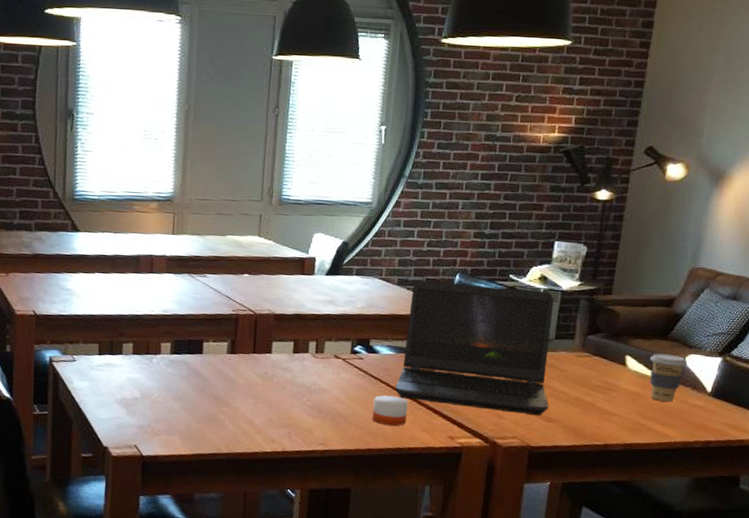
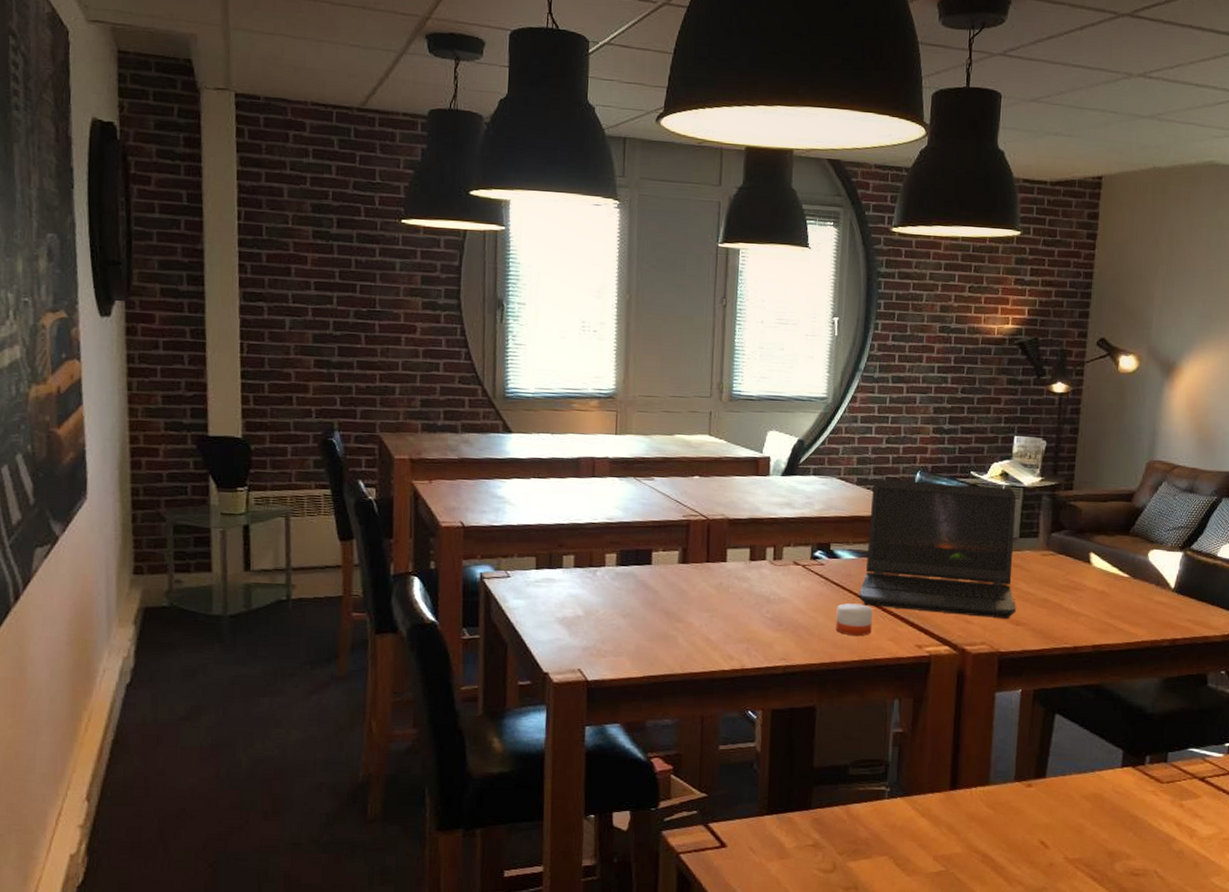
coffee cup: present [649,353,688,402] -> none [1113,549,1150,600]

